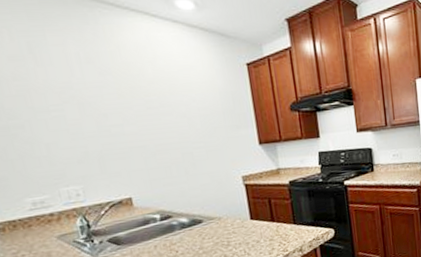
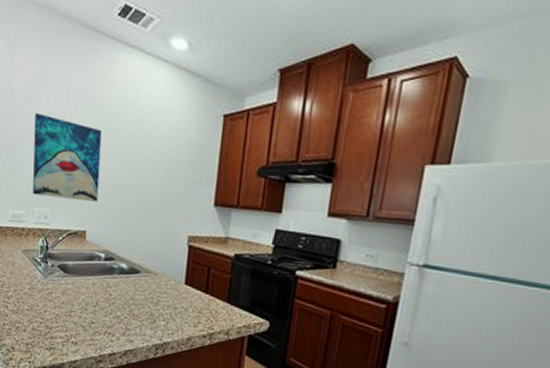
wall art: none [32,89,137,176] -> present [33,113,102,202]

